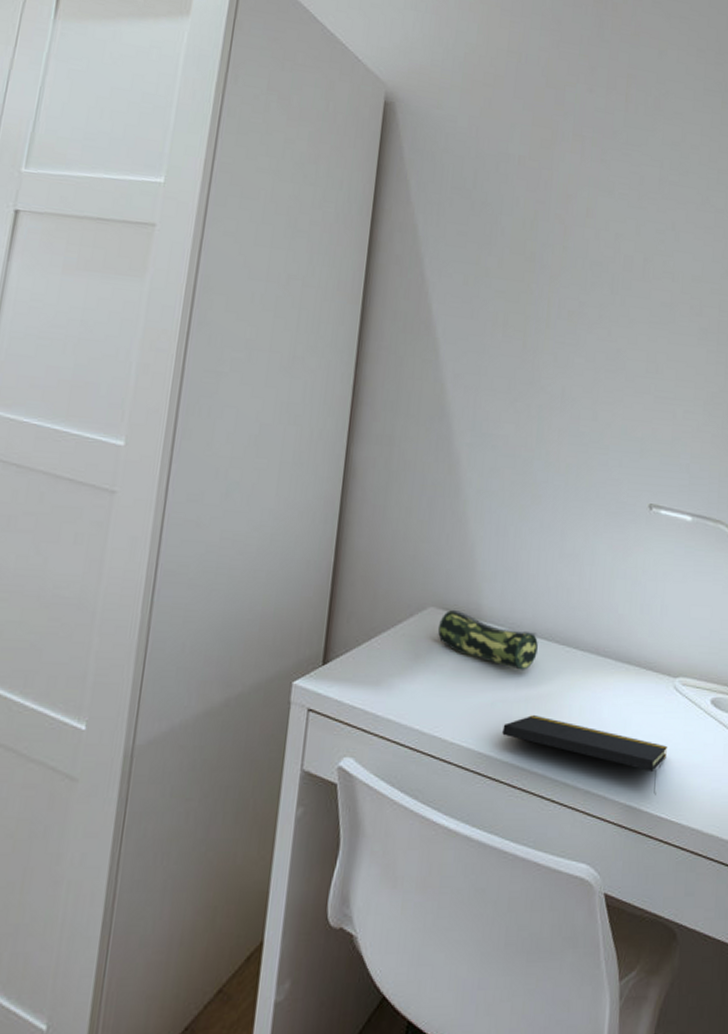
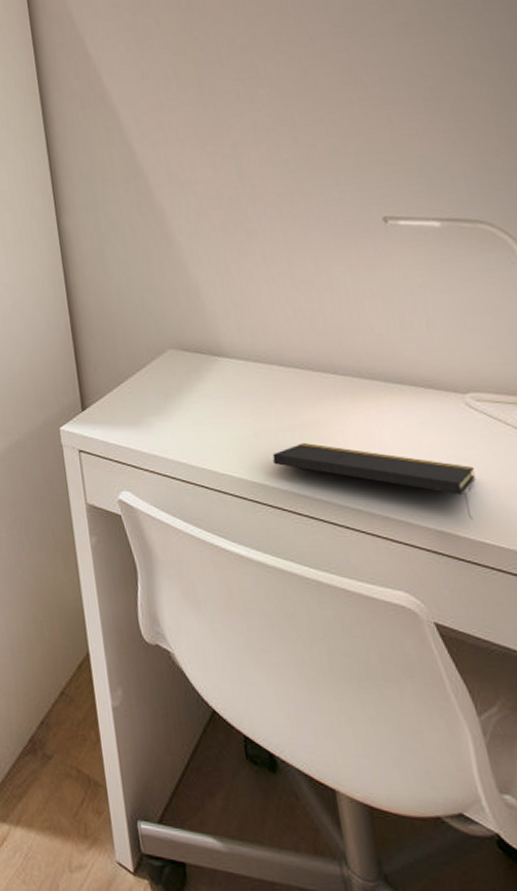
pencil case: present [438,609,538,670] -> none [182,349,292,400]

